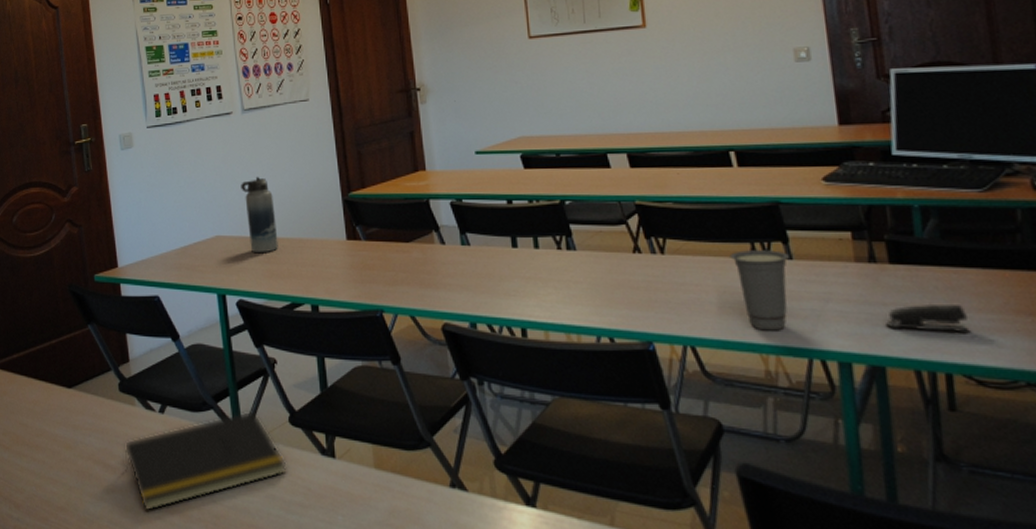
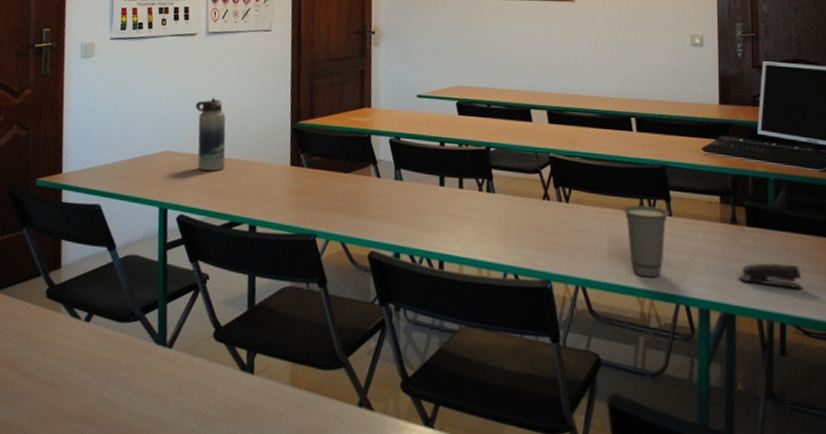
notepad: present [124,410,287,512] -> none [40,323,206,421]

